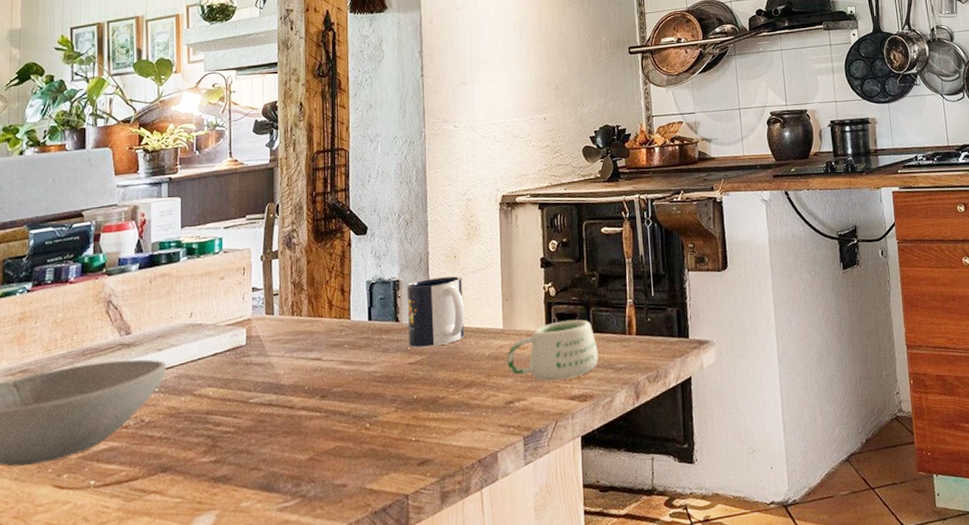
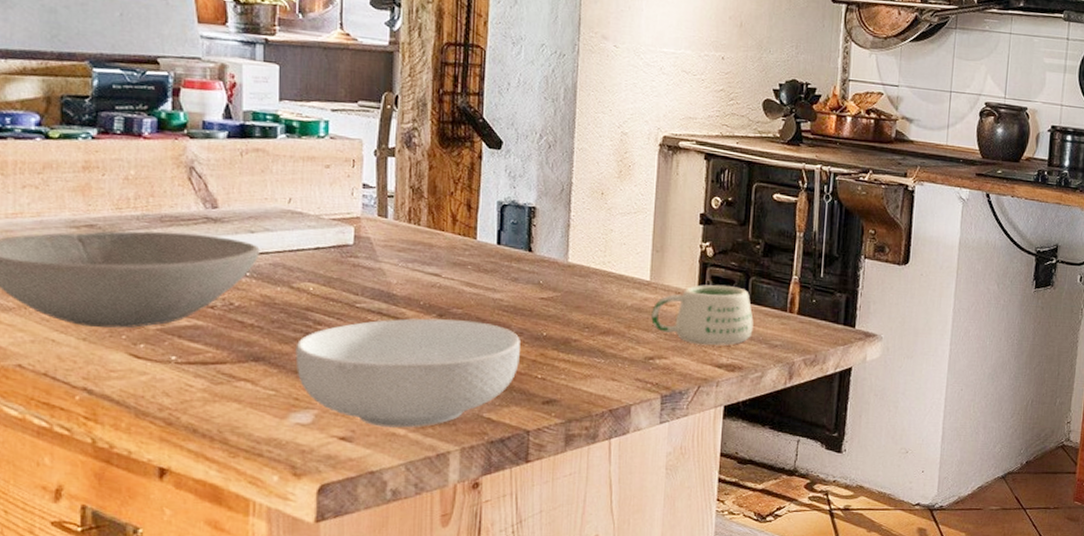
cereal bowl: none [198,396,395,517] -> present [295,318,520,428]
mug: present [406,276,465,348] -> none [541,212,609,286]

